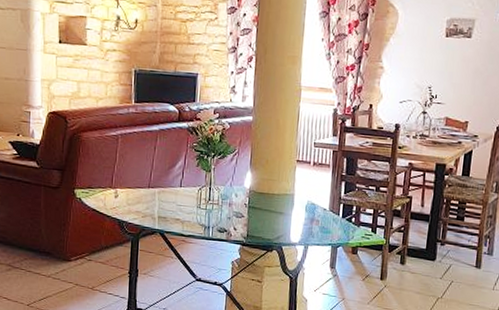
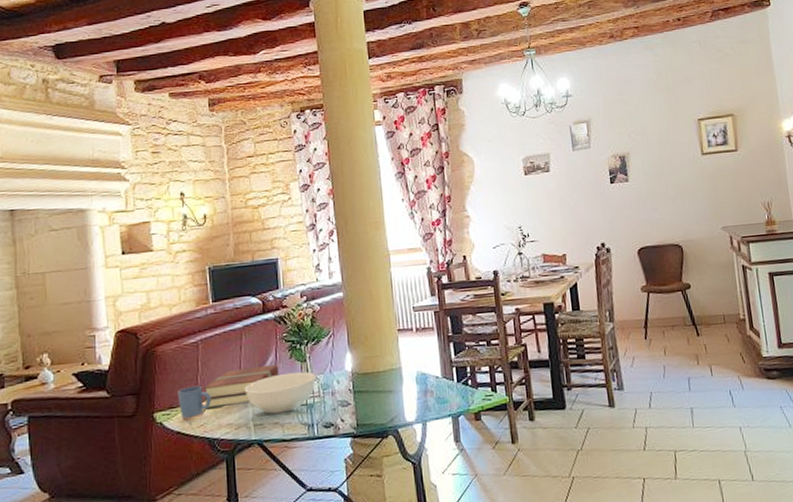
mug: none [96,172,124,201] -> present [178,385,211,420]
books: none [117,166,186,198] -> present [202,364,280,409]
bowl: none [153,178,218,212] -> present [244,371,316,414]

